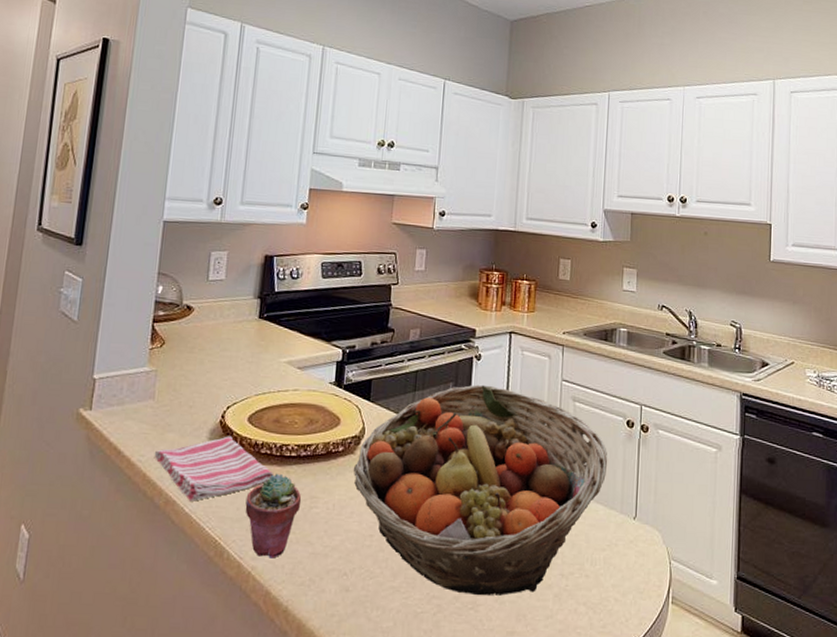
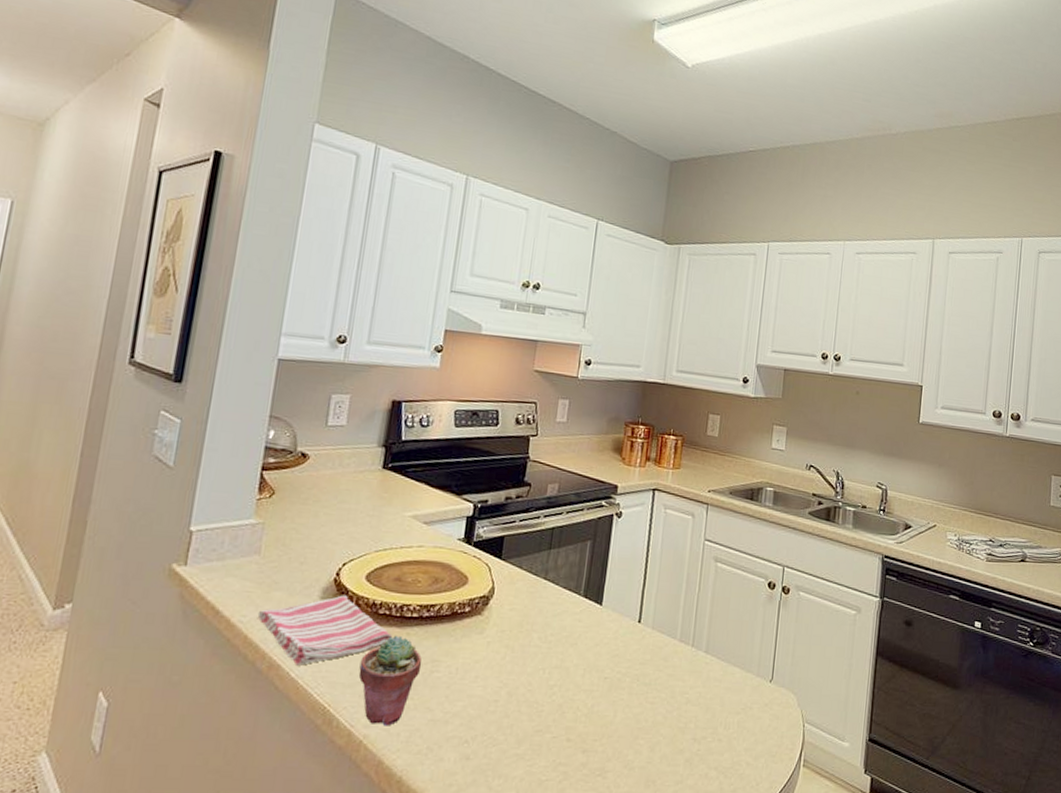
fruit basket: present [354,384,608,596] -> none [480,543,747,762]

